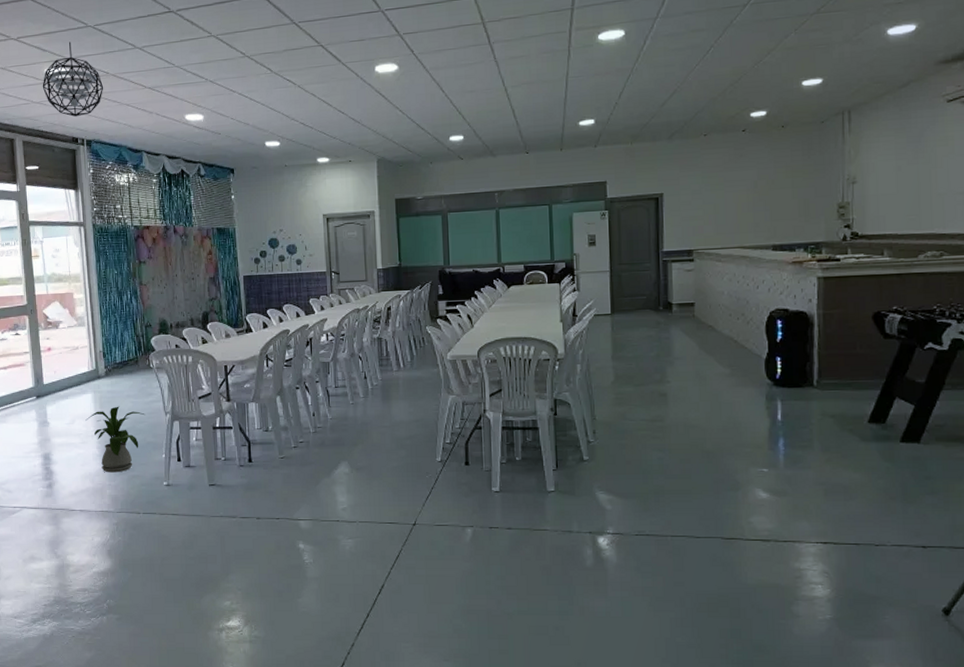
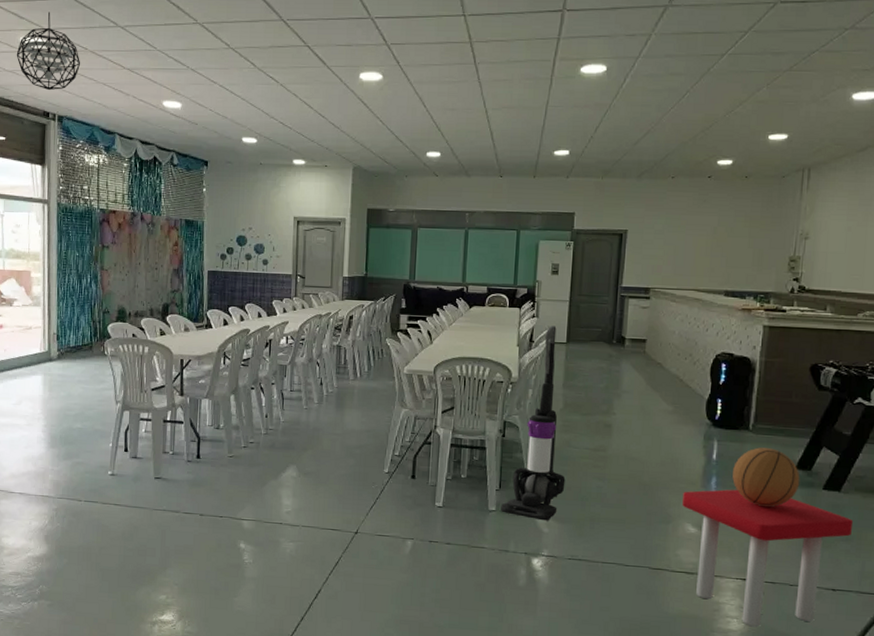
house plant: present [85,406,145,473] -> none [33,390,95,458]
vacuum cleaner: none [560,298,625,498] -> present [501,326,566,521]
stool: none [750,449,938,592] -> present [682,489,854,627]
basketball: none [801,403,875,466] -> present [732,447,800,508]

